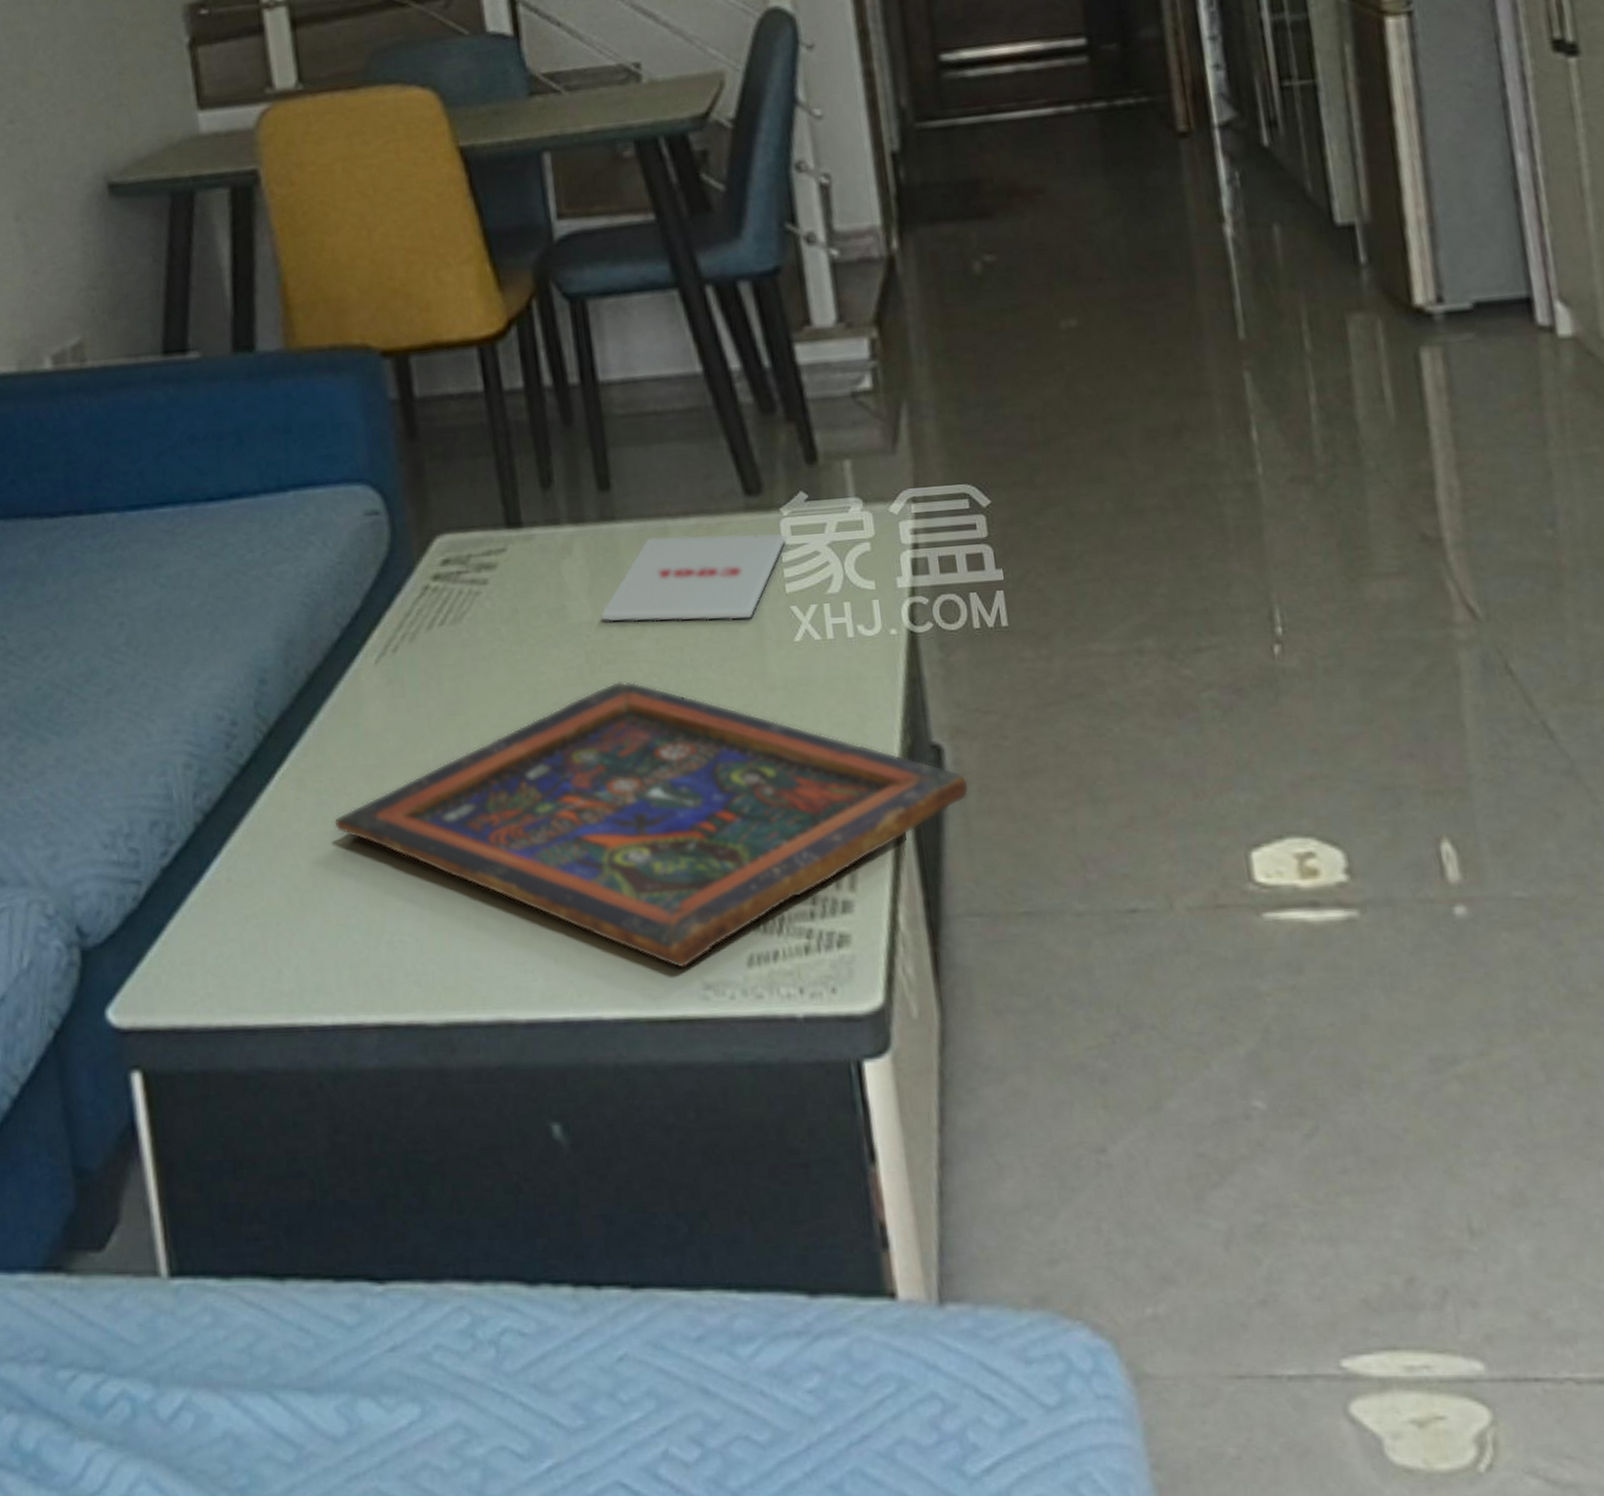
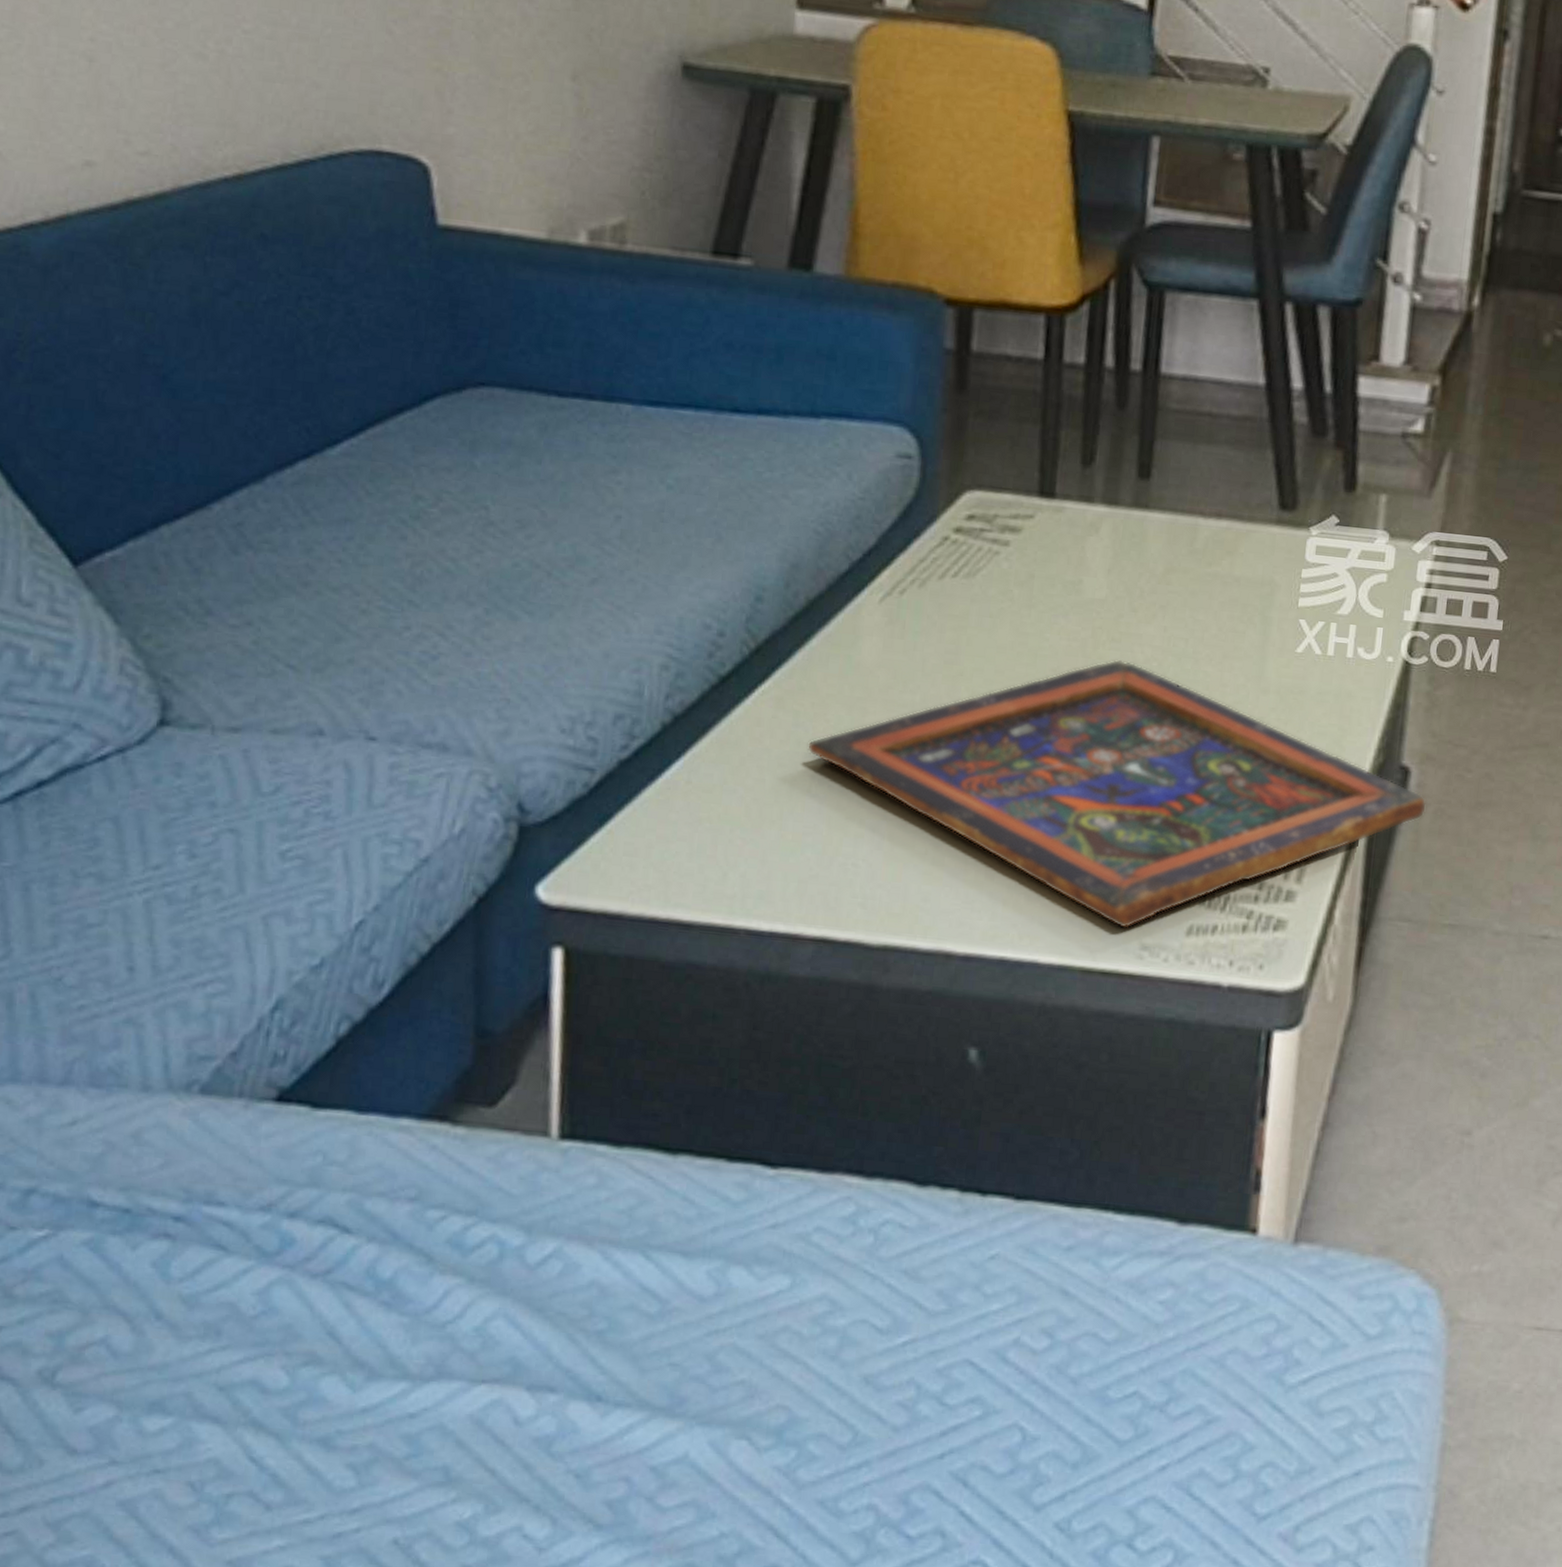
magazine: present [600,532,787,623] -> none [1114,530,1310,625]

